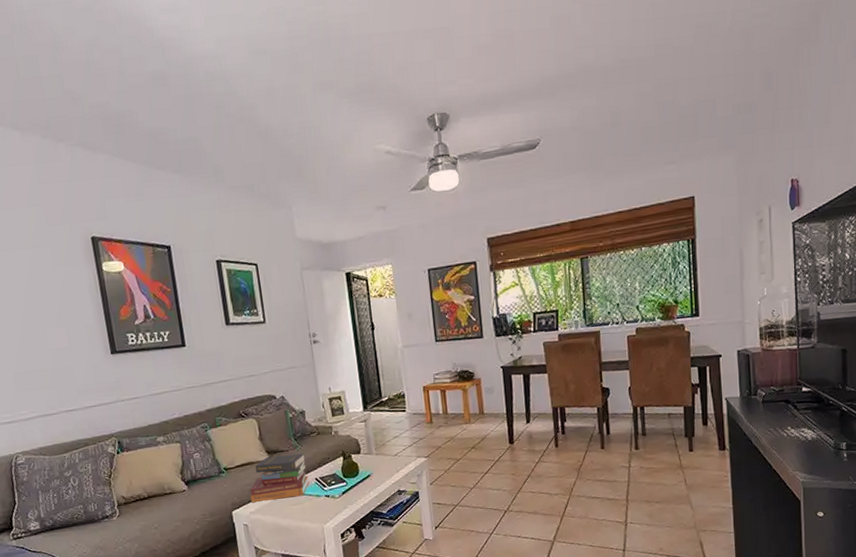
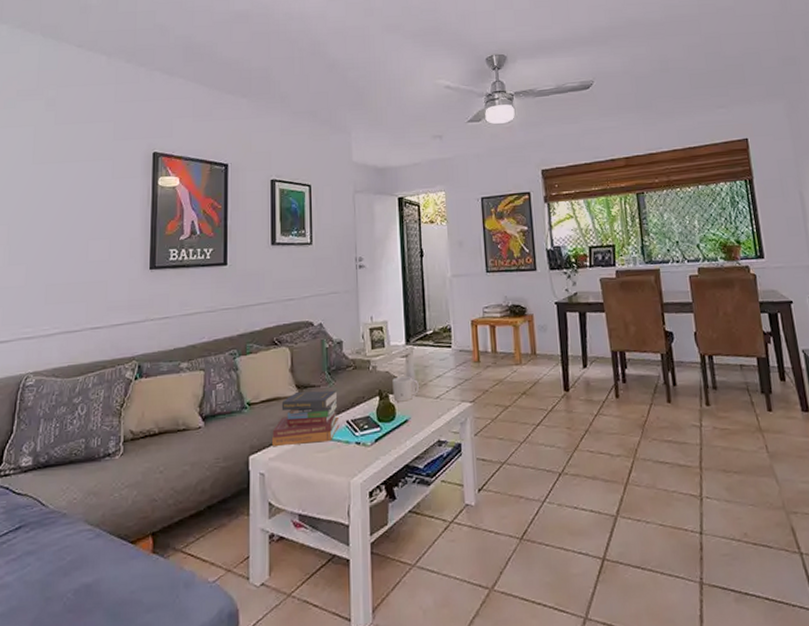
mug: none [353,438,378,461] -> present [392,376,419,402]

